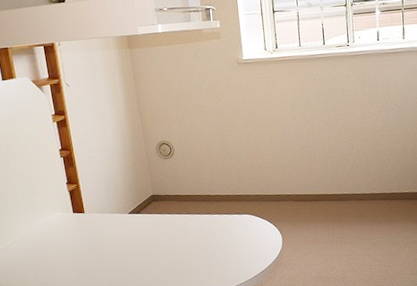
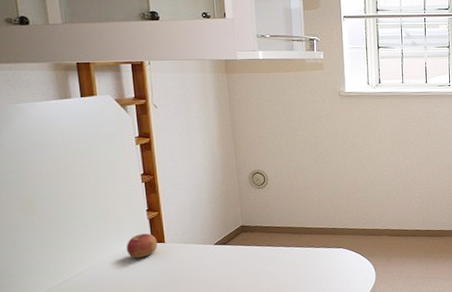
apple: none [51,204,78,228] -> present [126,233,158,258]

